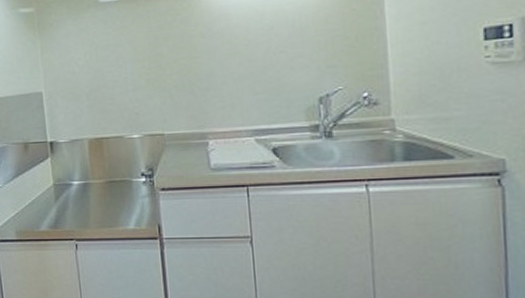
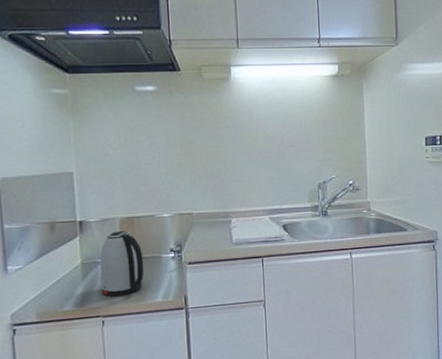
kettle: none [71,152,115,221] -> present [100,231,145,297]

